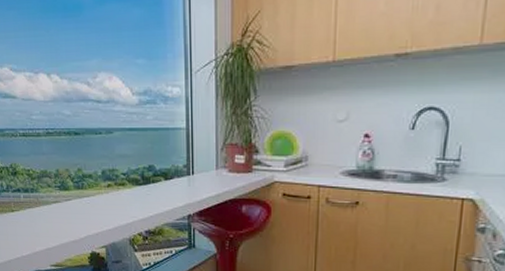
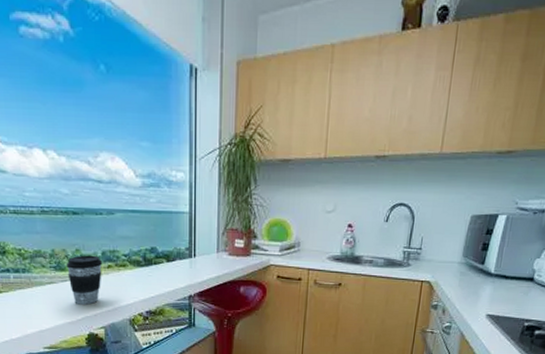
coffee cup: none [69,174,103,224] -> present [66,255,103,305]

